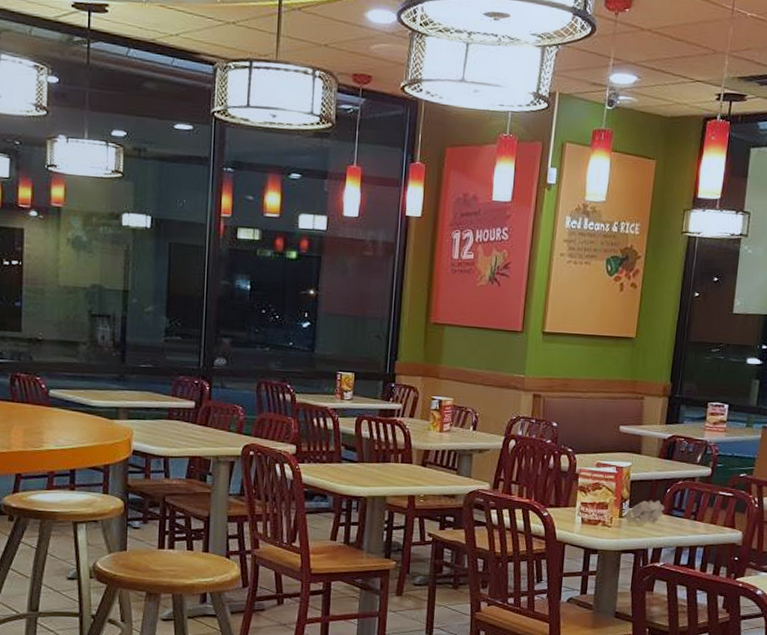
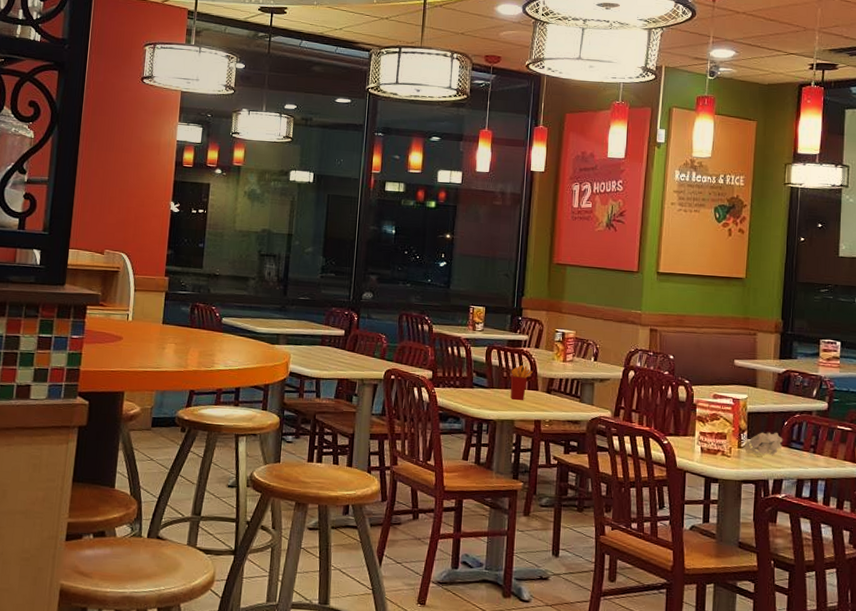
french fries: none [382,437,407,474] -> present [510,365,533,400]

